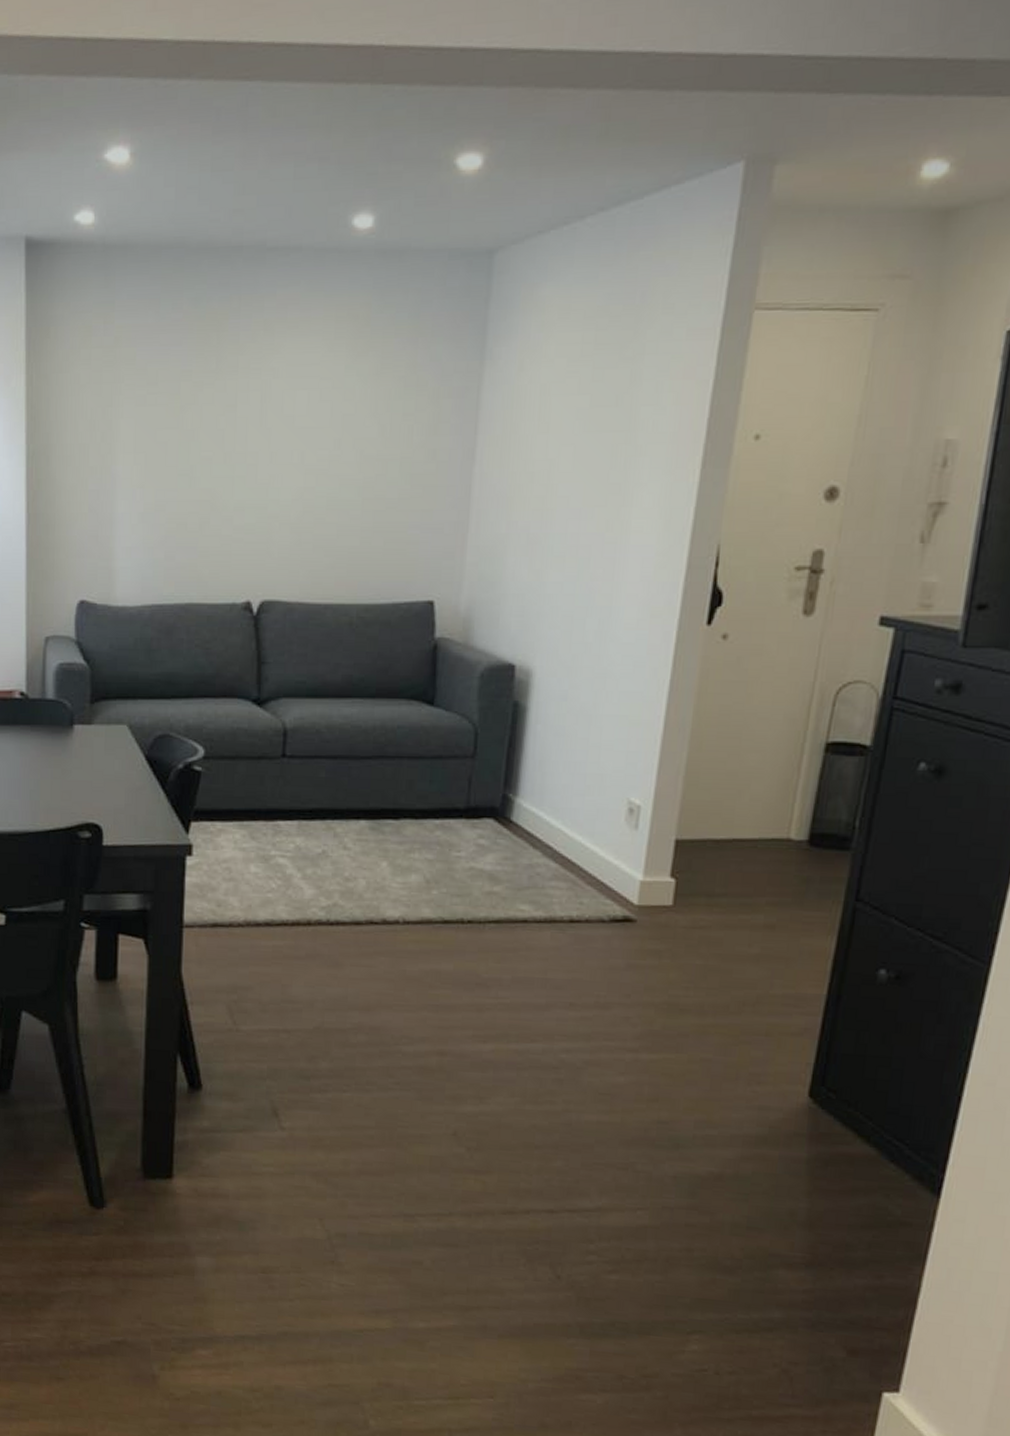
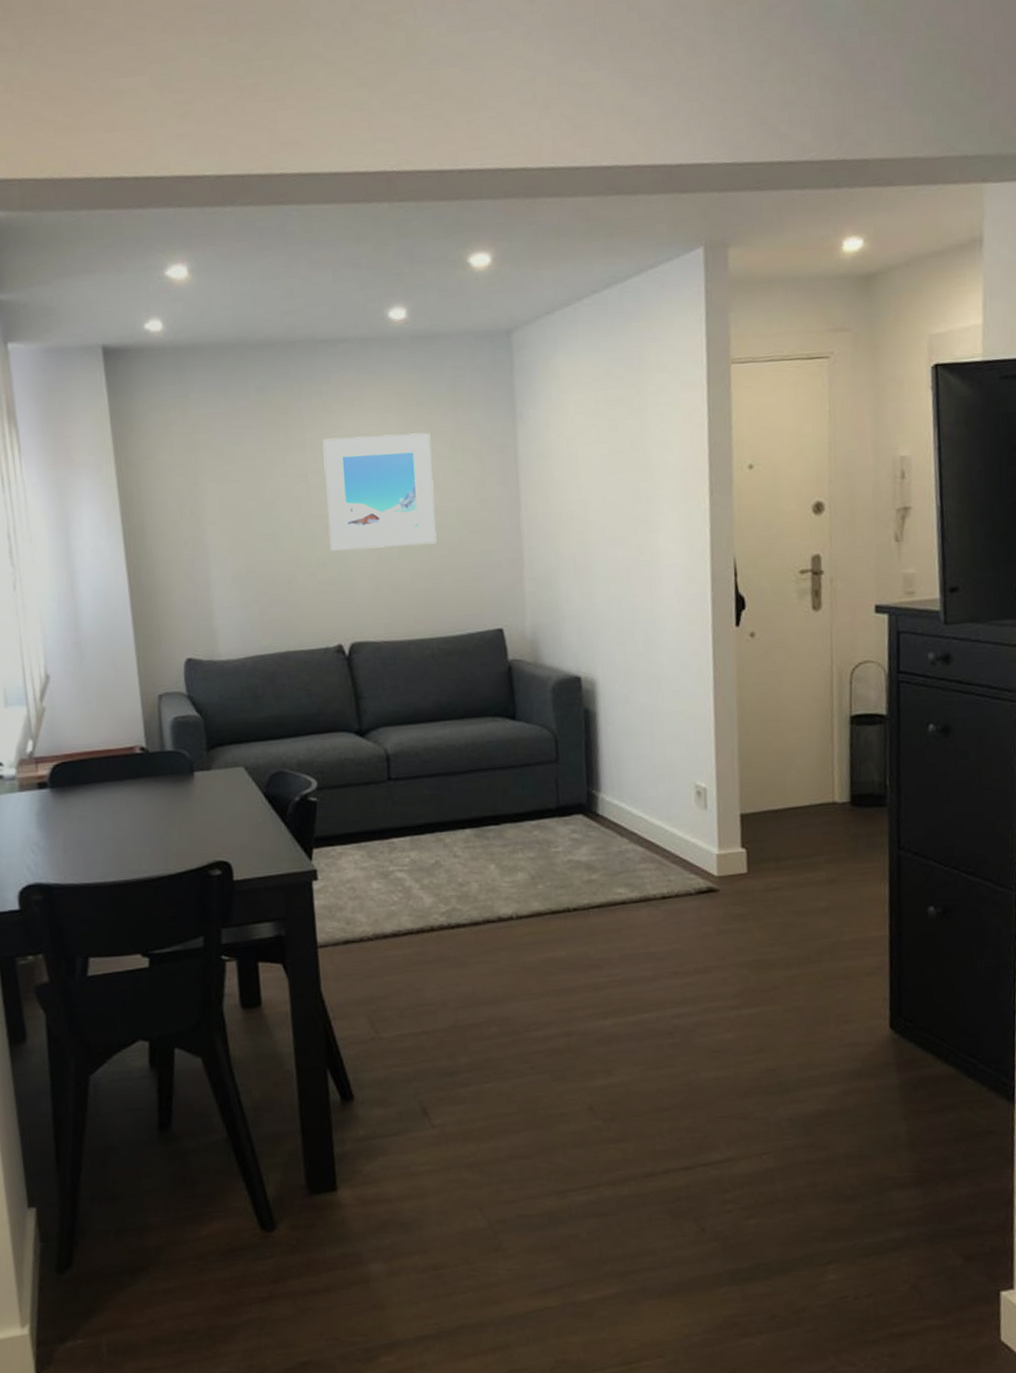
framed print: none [251,364,382,497] -> present [322,432,437,551]

